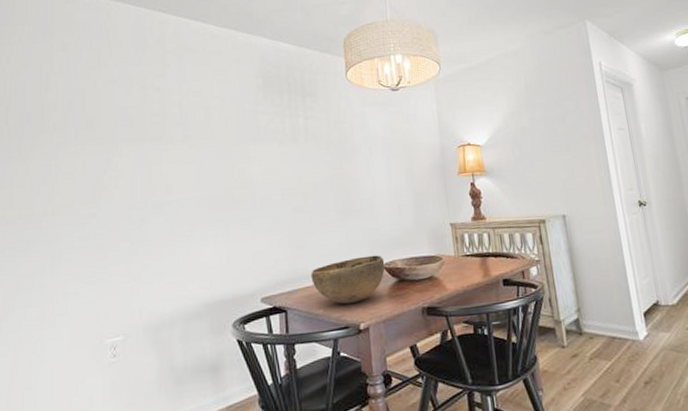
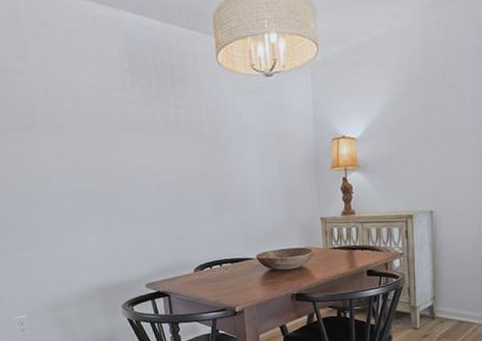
decorative bowl: present [311,255,385,305] -> none [189,246,258,291]

